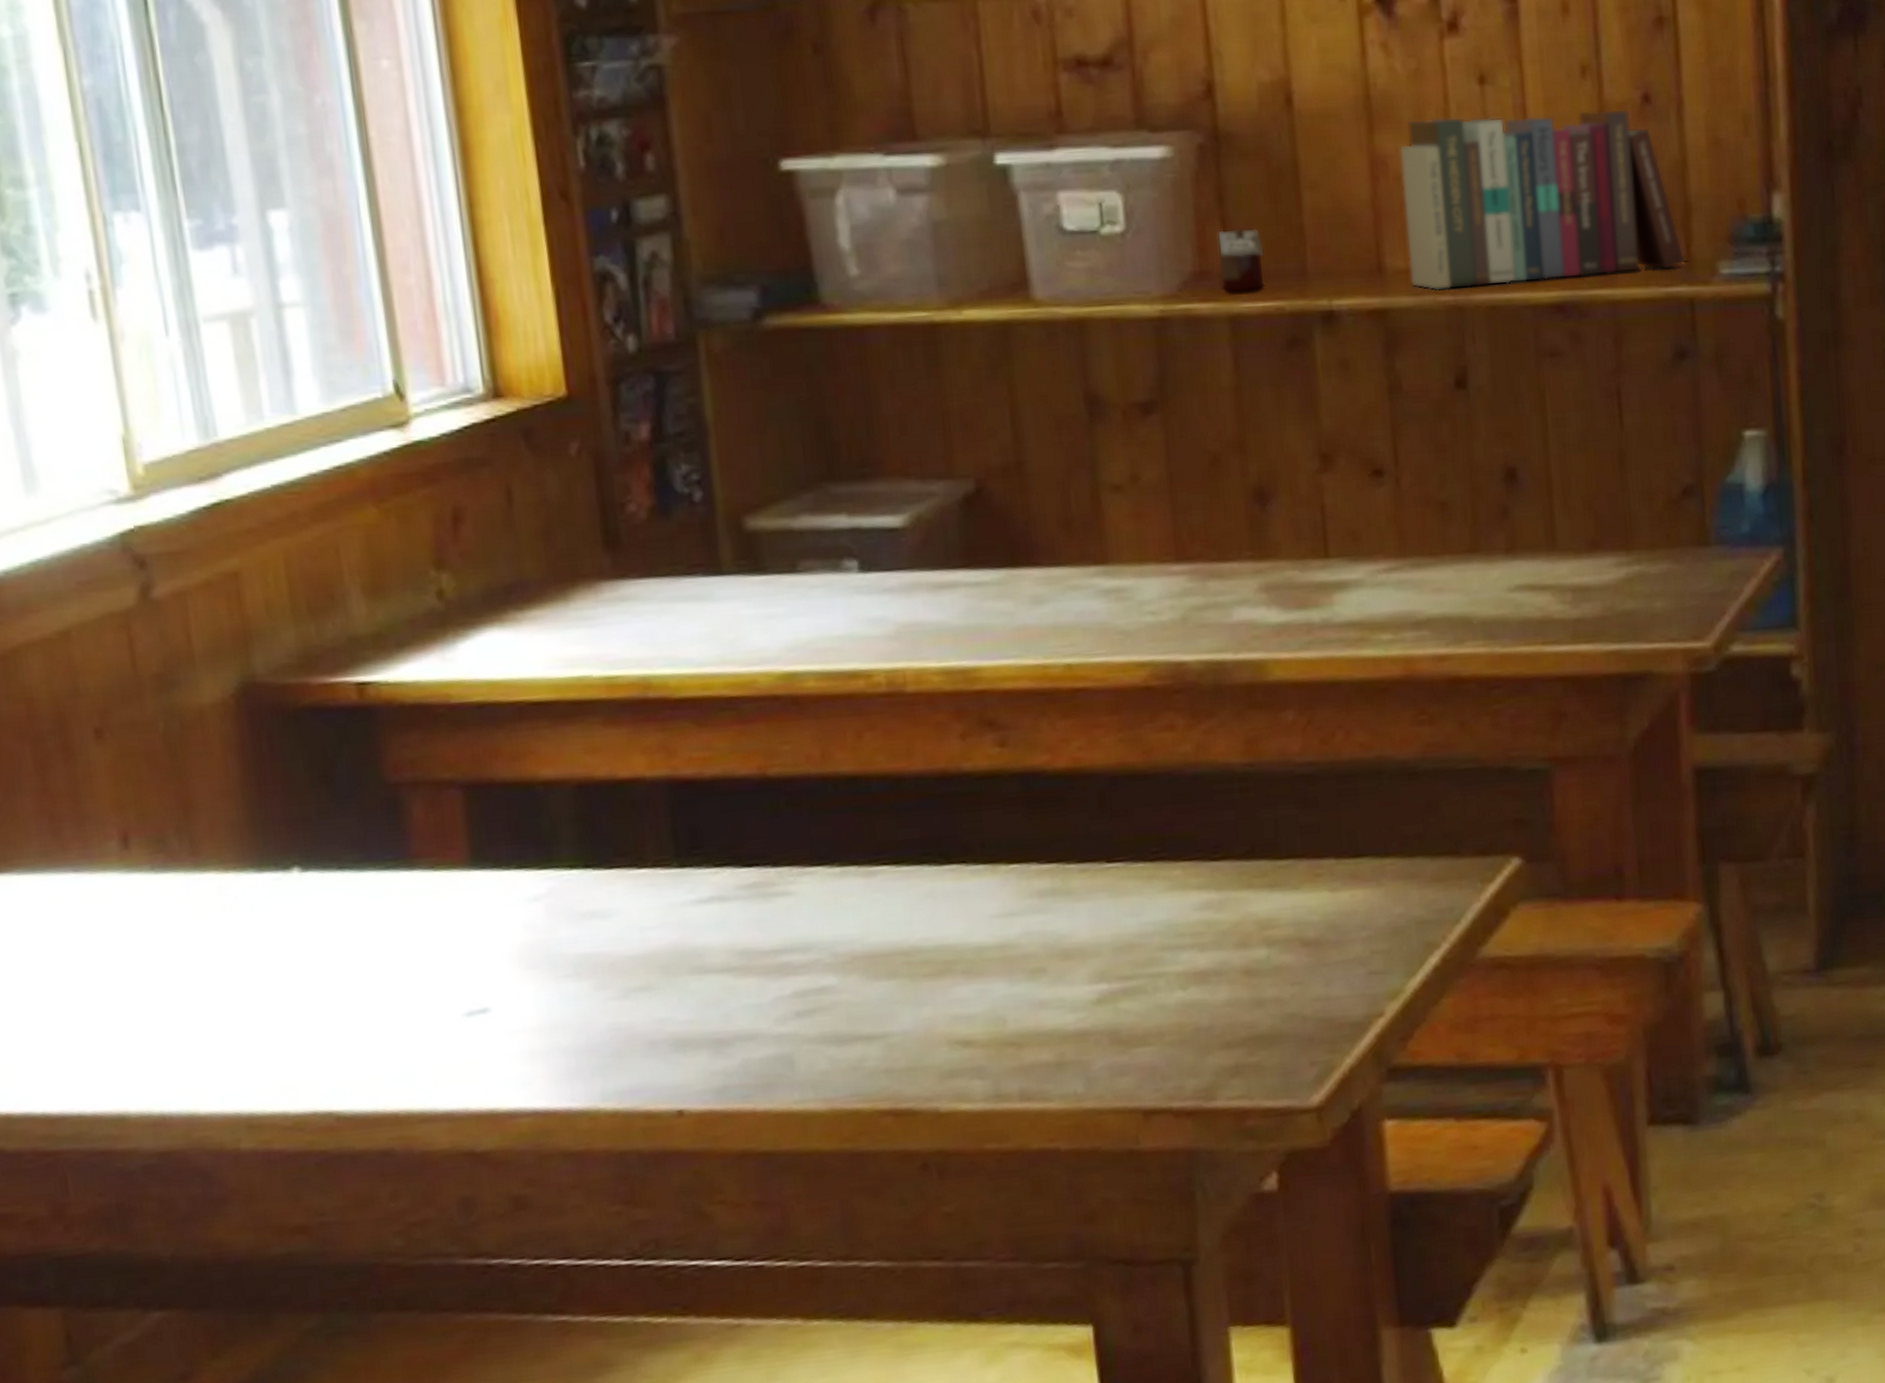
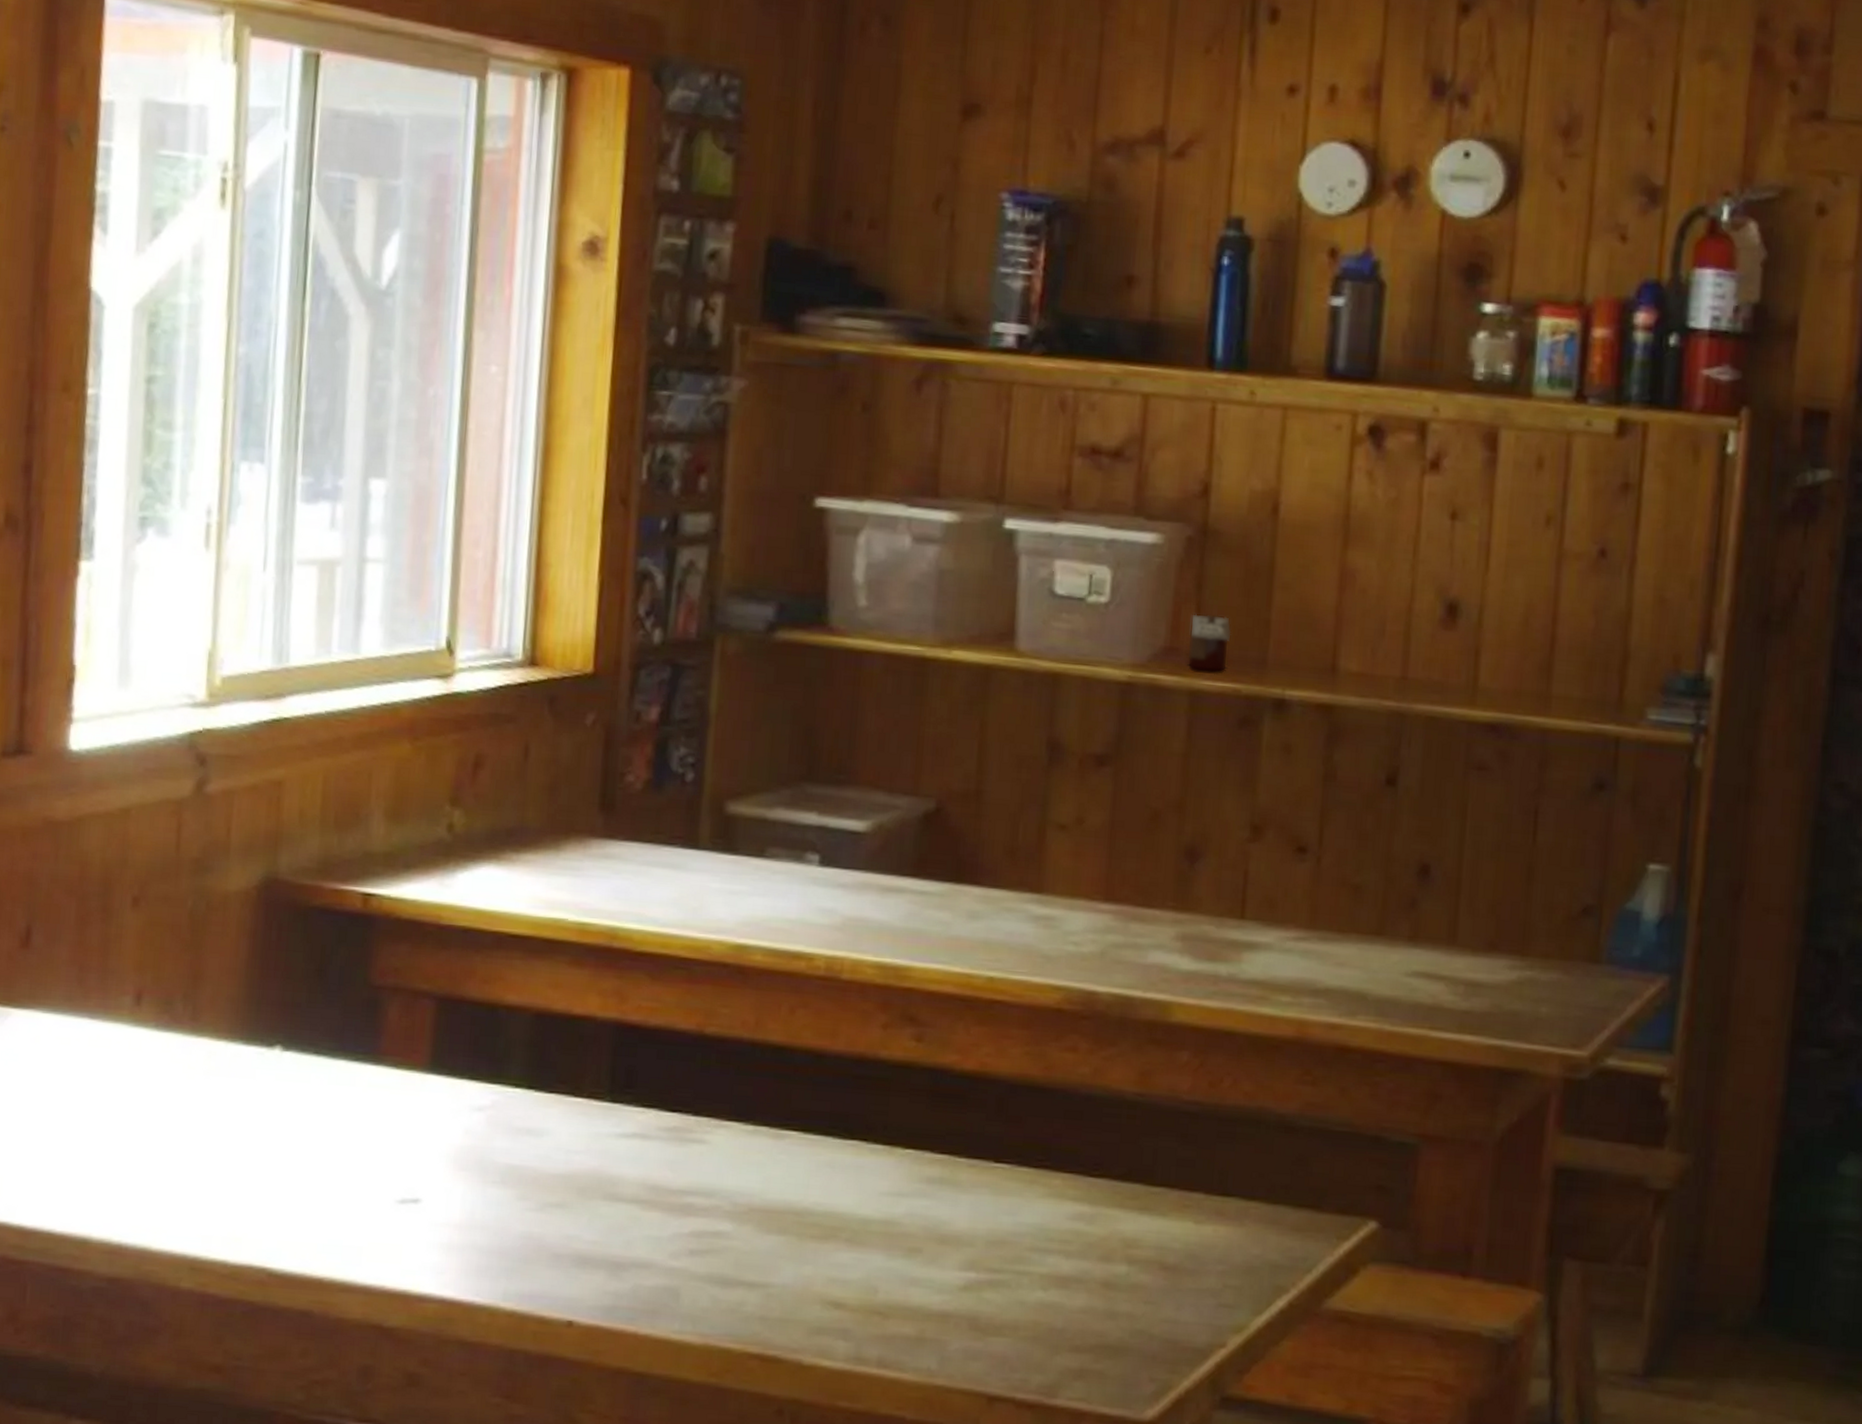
books: present [1399,108,1685,291] -> none [1359,543,1617,708]

